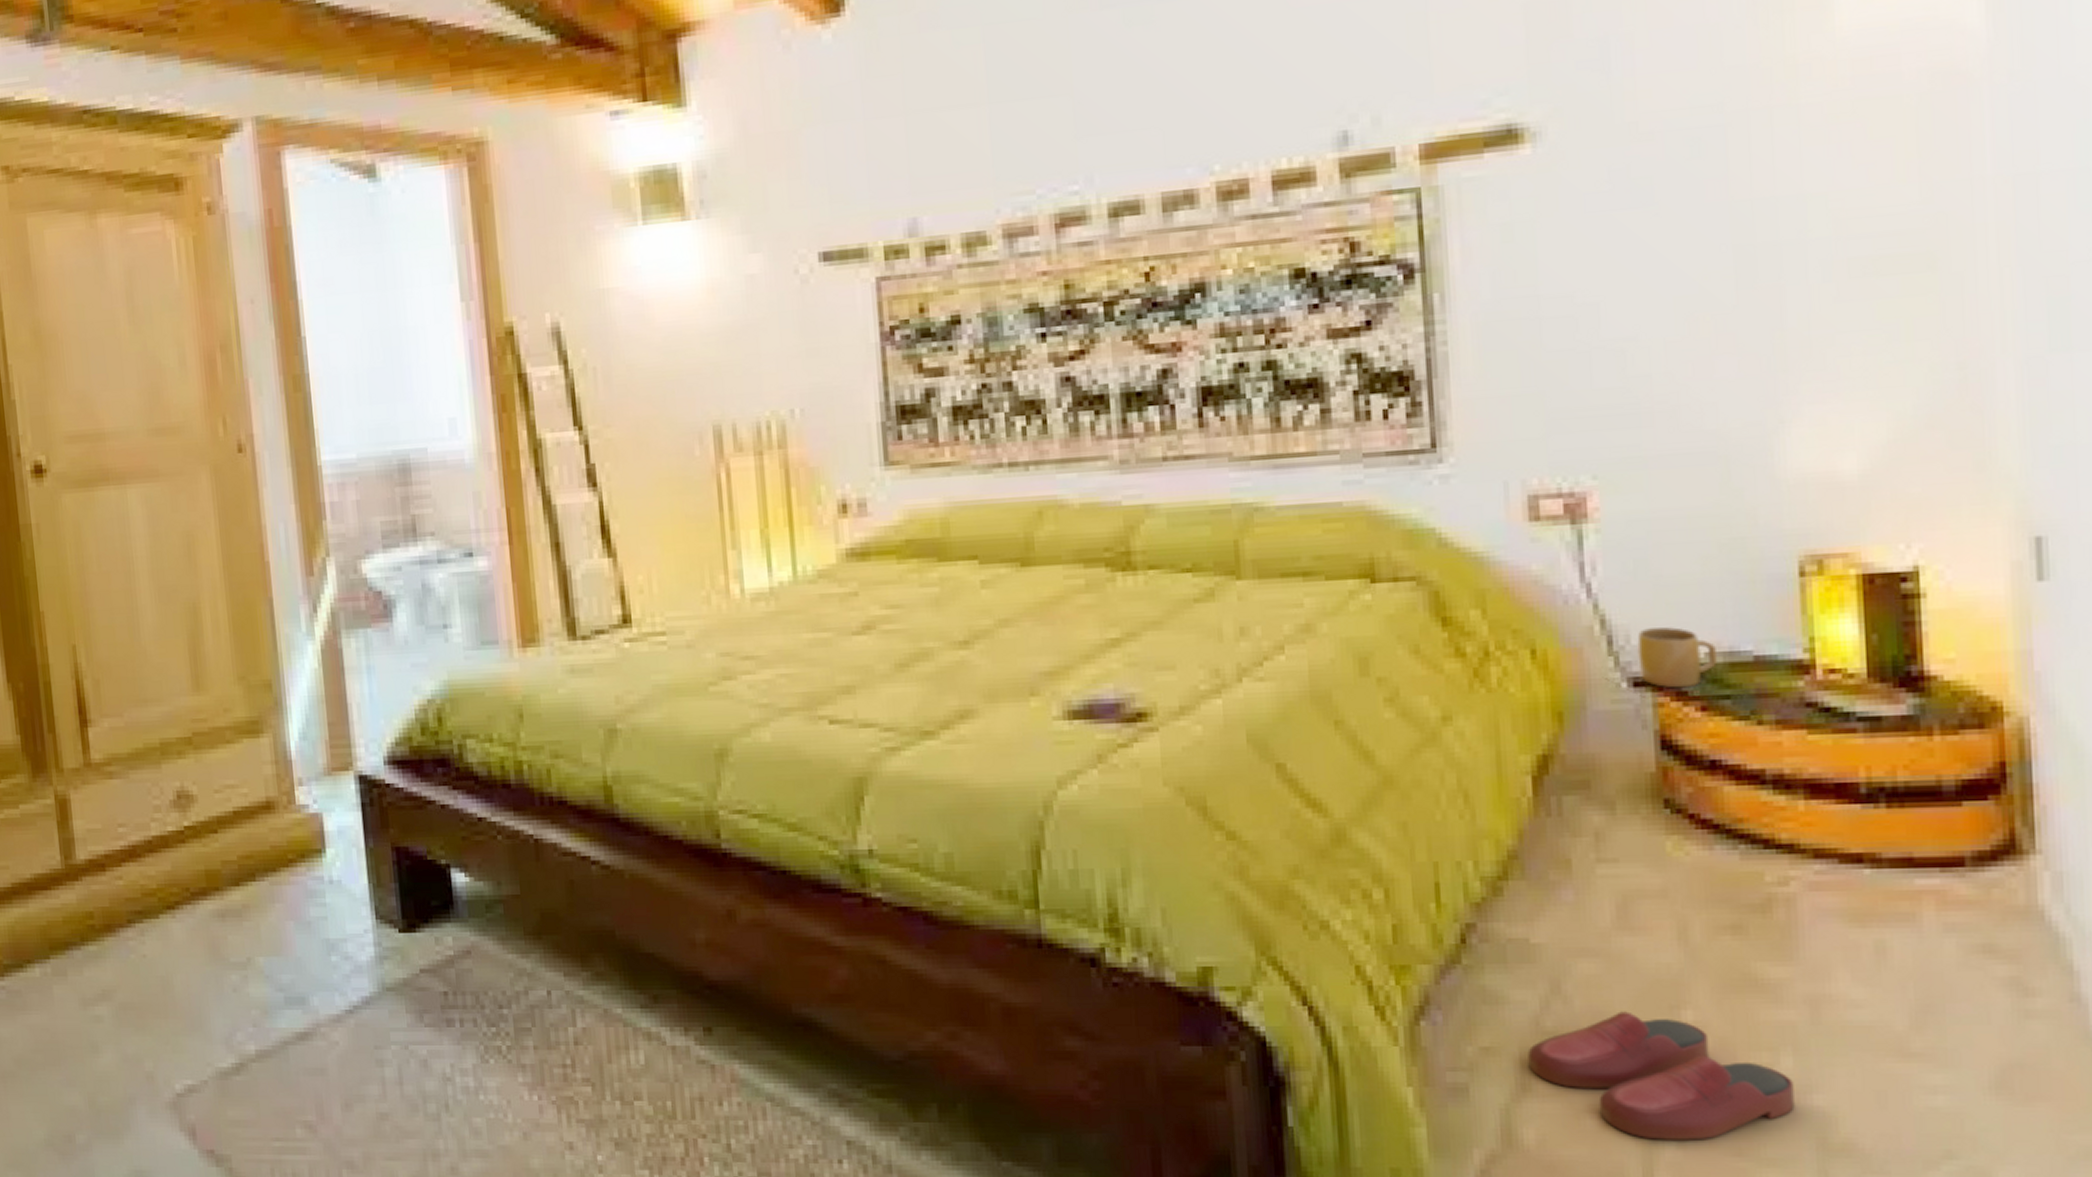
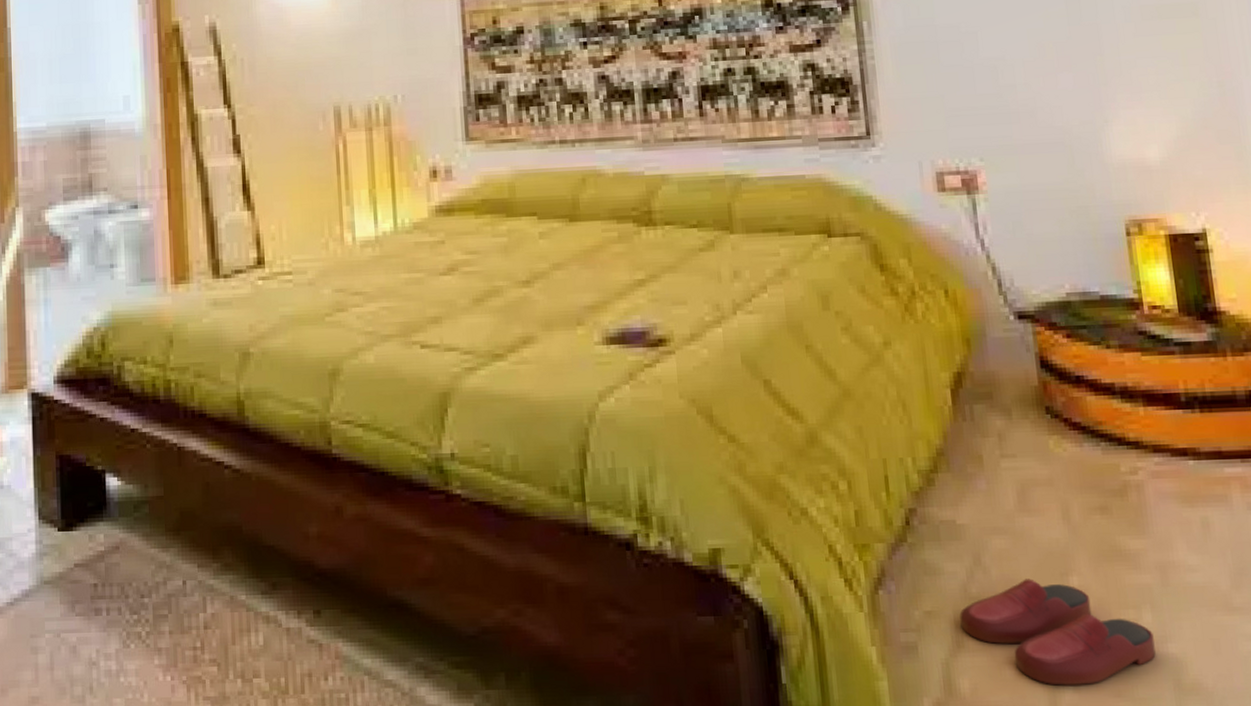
mug: present [1637,627,1717,689] -> none [1018,273,1075,320]

